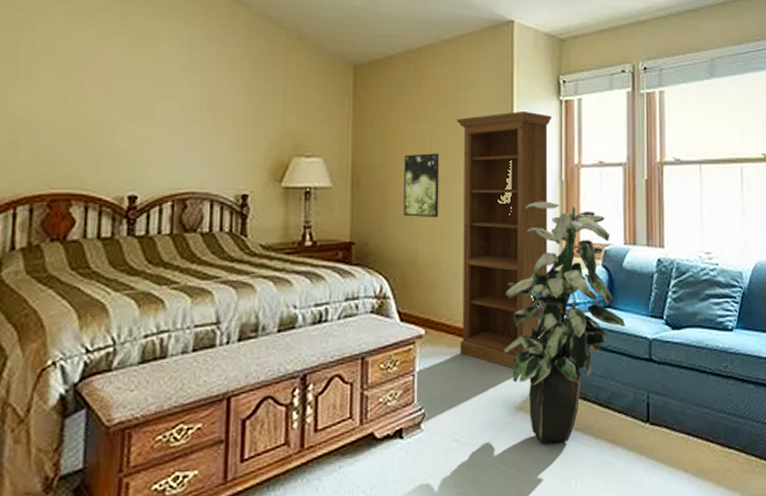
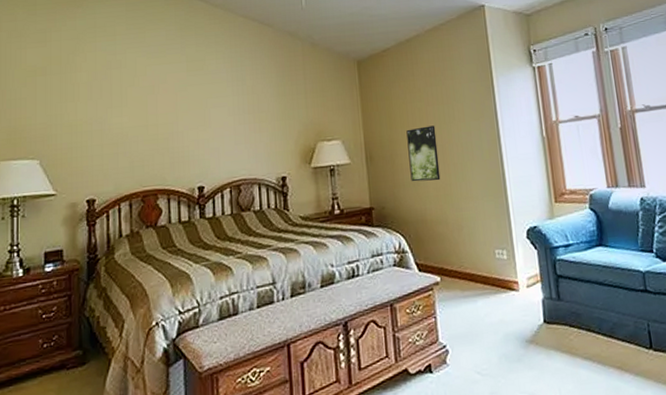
bookshelf: present [456,110,552,369] -> none [445,80,550,307]
indoor plant: present [504,201,626,443] -> none [506,156,619,372]

